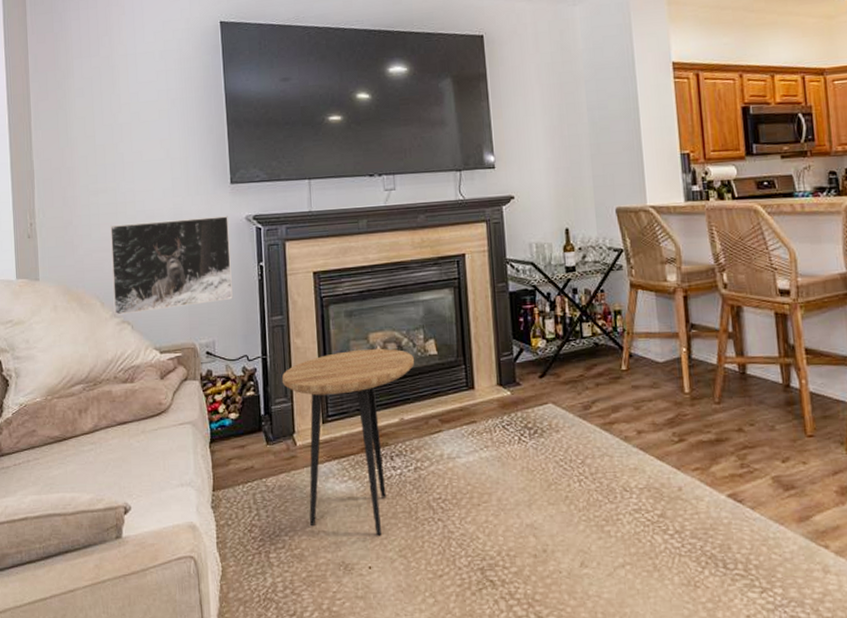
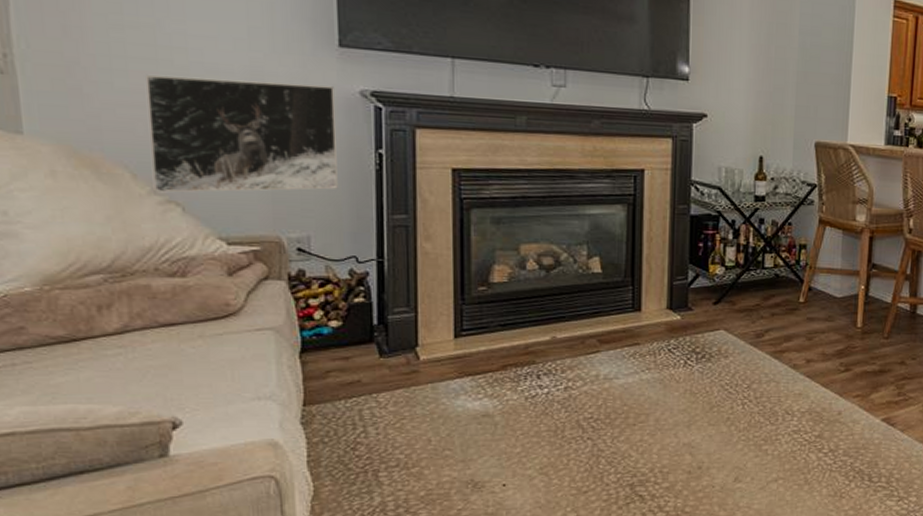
side table: present [281,348,415,536] -> none [403,260,575,454]

